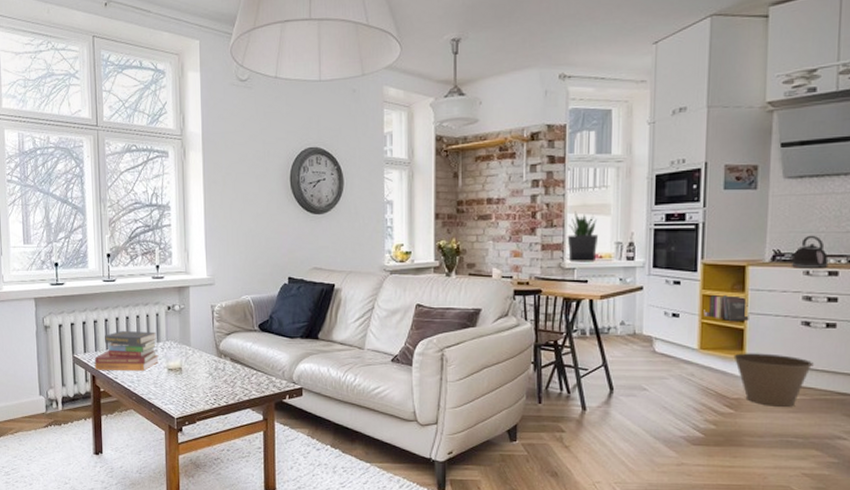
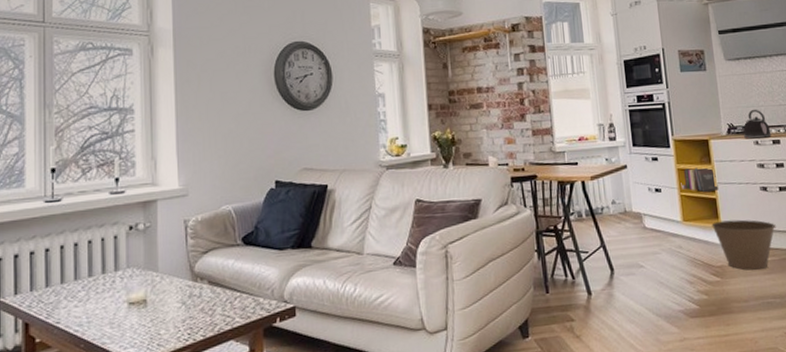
books: present [94,330,159,372] -> none [28,258,117,317]
planter: present [567,211,599,262] -> none [554,96,583,146]

